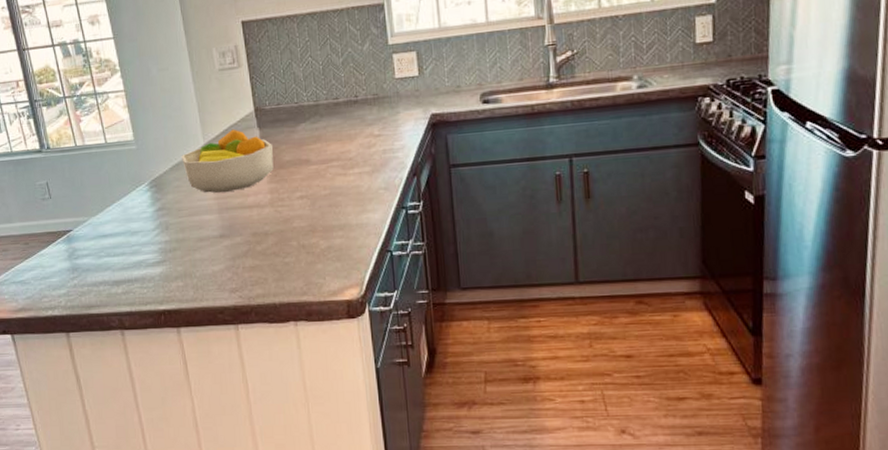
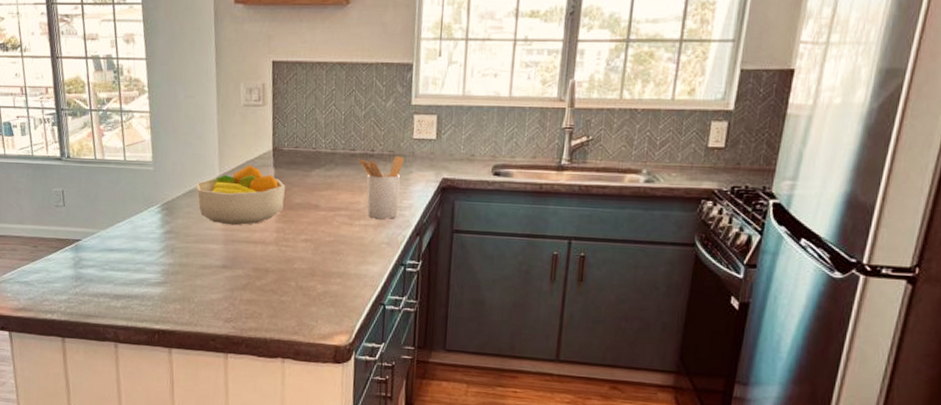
utensil holder: none [342,97,390,165] -> present [357,155,405,219]

